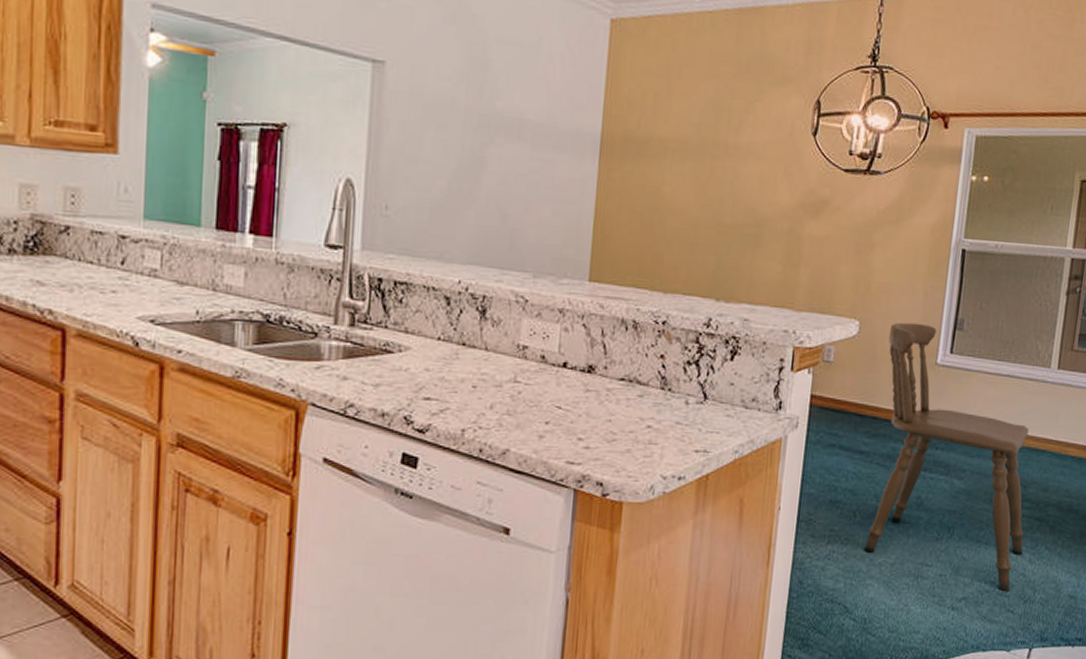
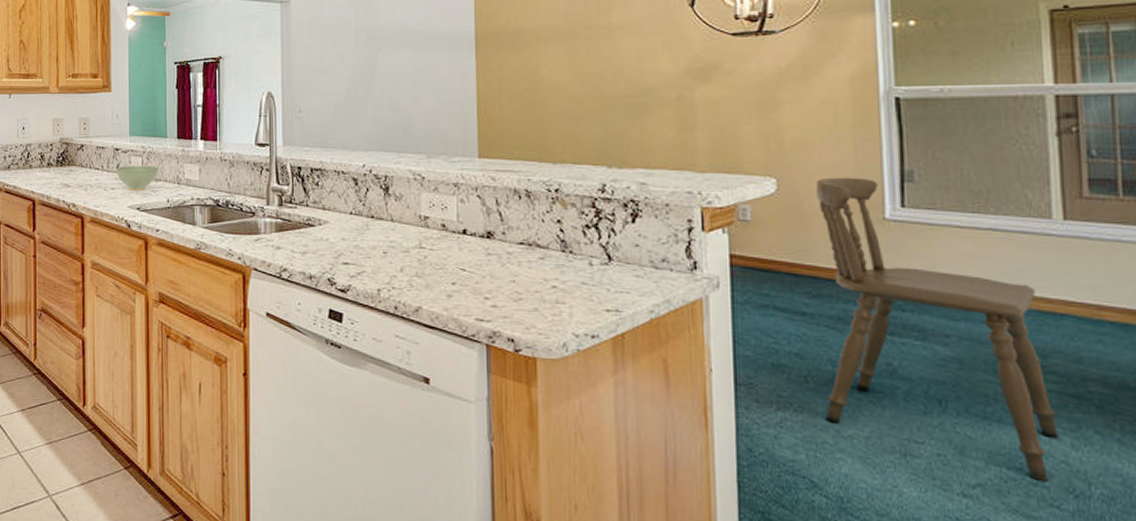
bowl: none [120,261,187,297] -> present [116,165,160,191]

